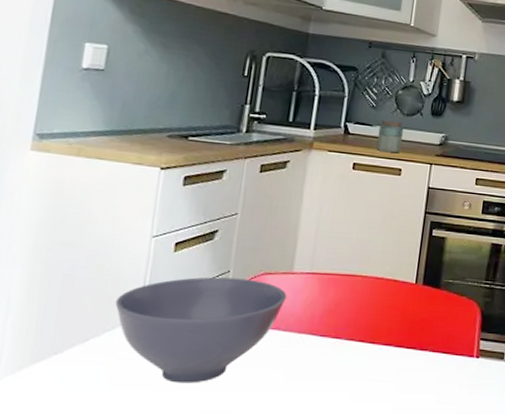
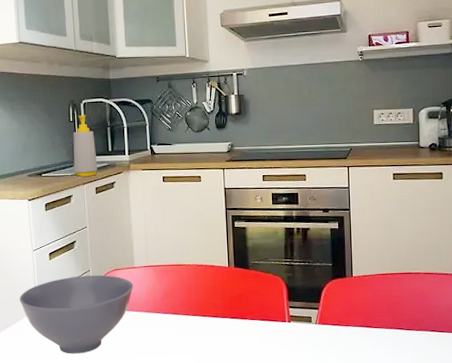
soap bottle: none [235,70,274,150] -> present [73,115,98,177]
peanut butter: present [376,120,403,154] -> none [177,138,197,165]

